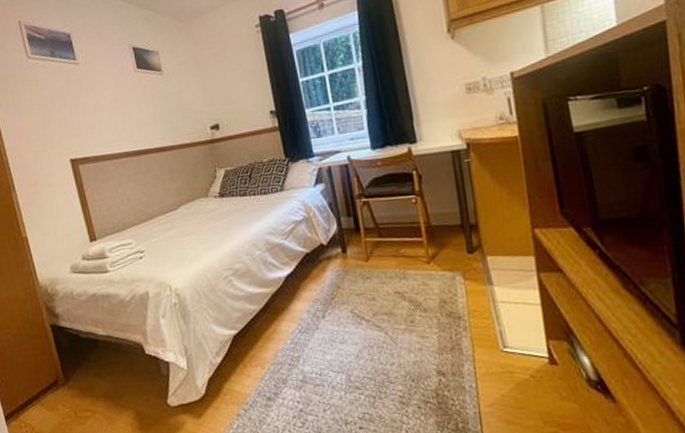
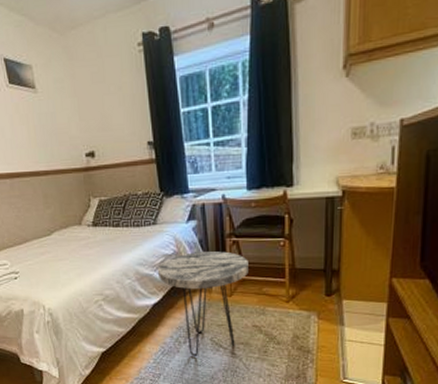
side table: none [288,213,383,333] -> present [157,251,248,356]

